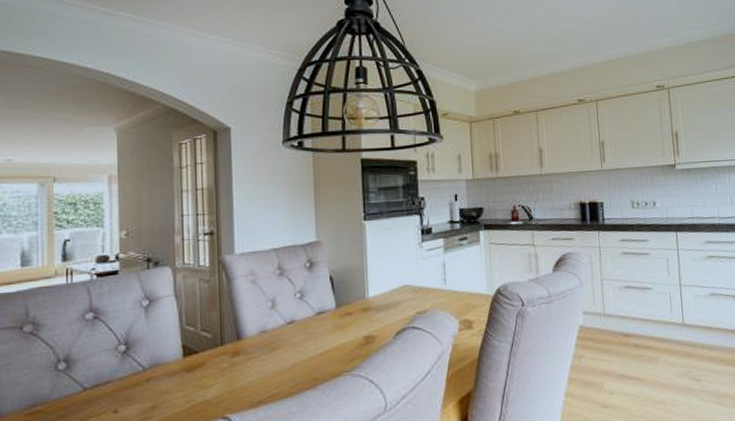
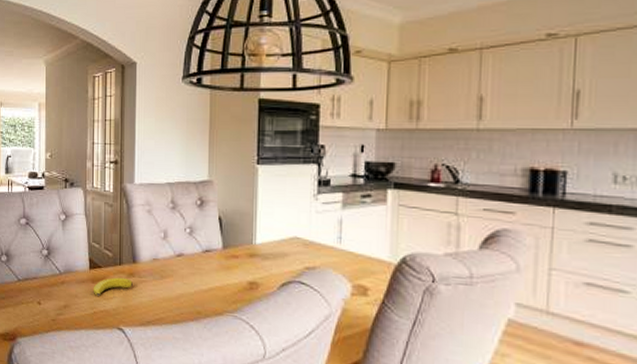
banana: none [188,358,238,388] -> present [93,277,133,297]

